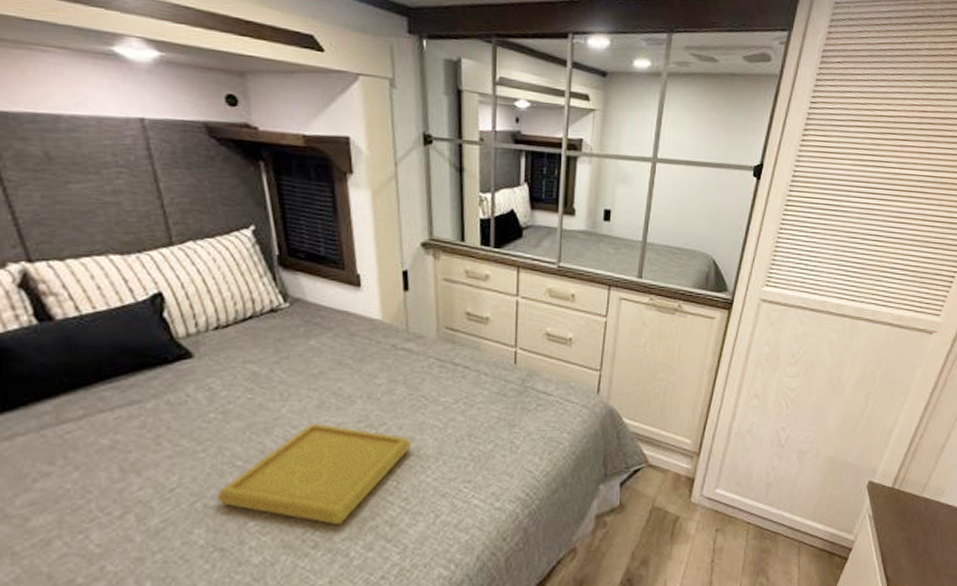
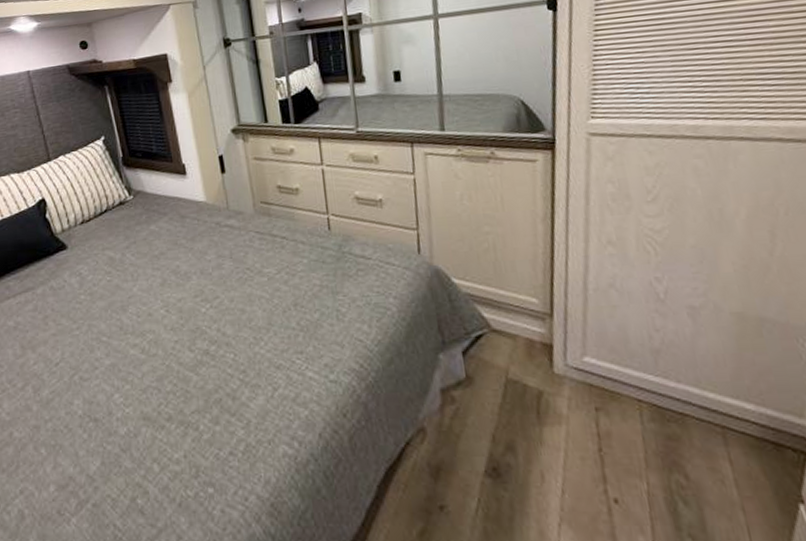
serving tray: present [216,423,411,526] -> none [89,299,243,398]

